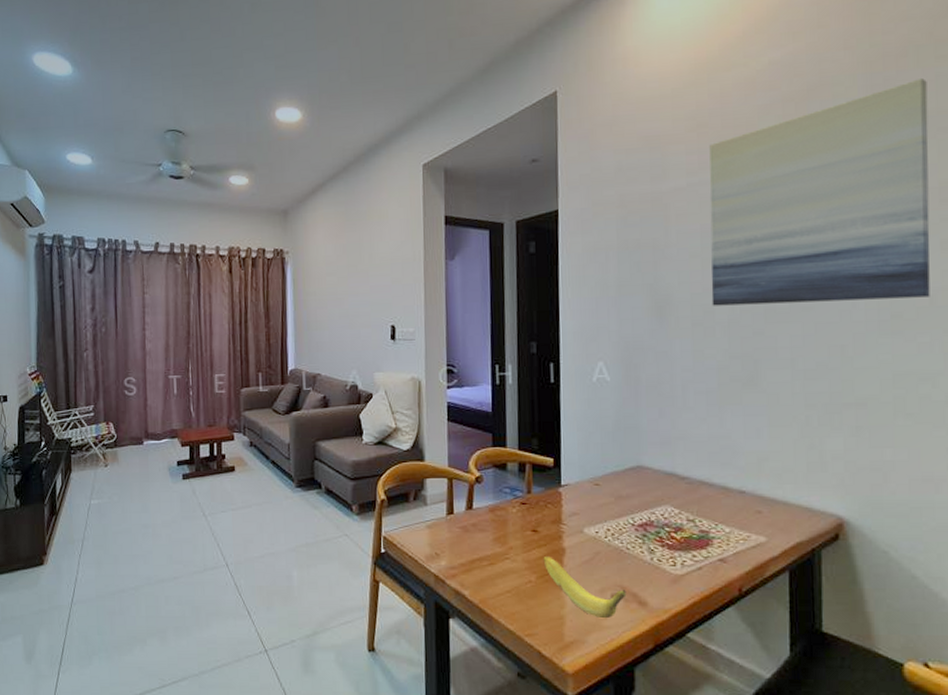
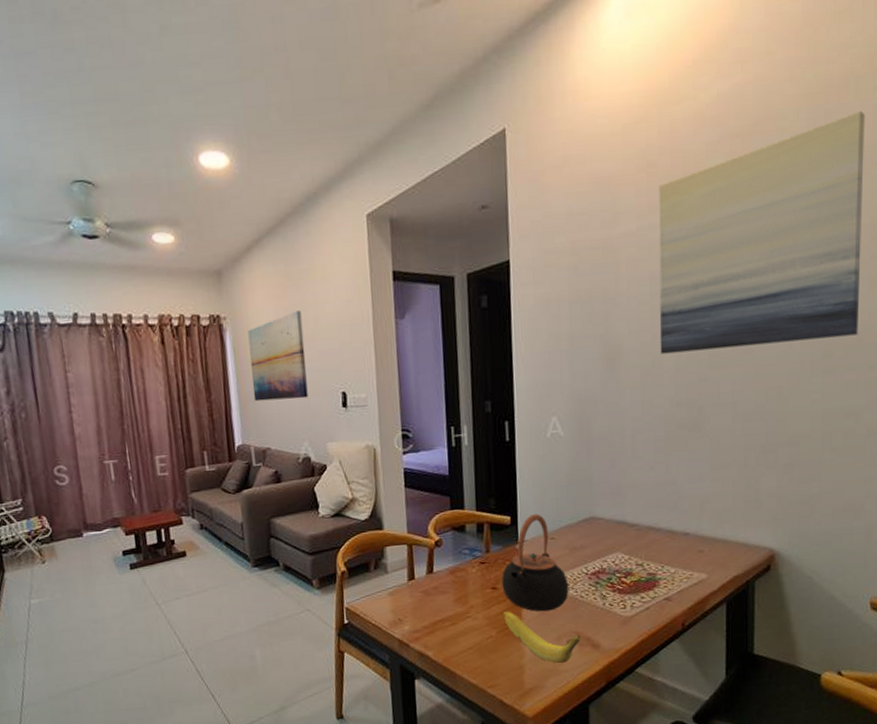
wall art: none [307,248,359,330] -> present [247,310,308,402]
teapot: none [543,458,614,561] -> present [501,514,569,612]

